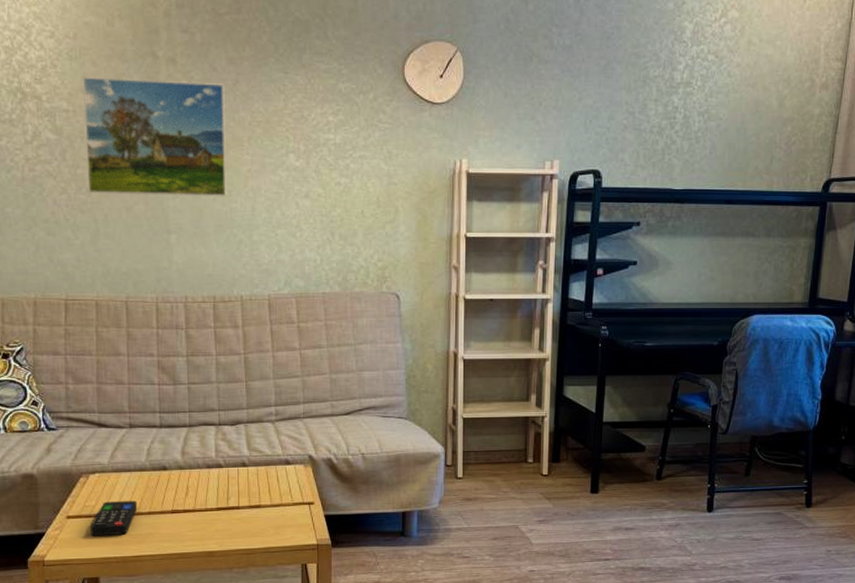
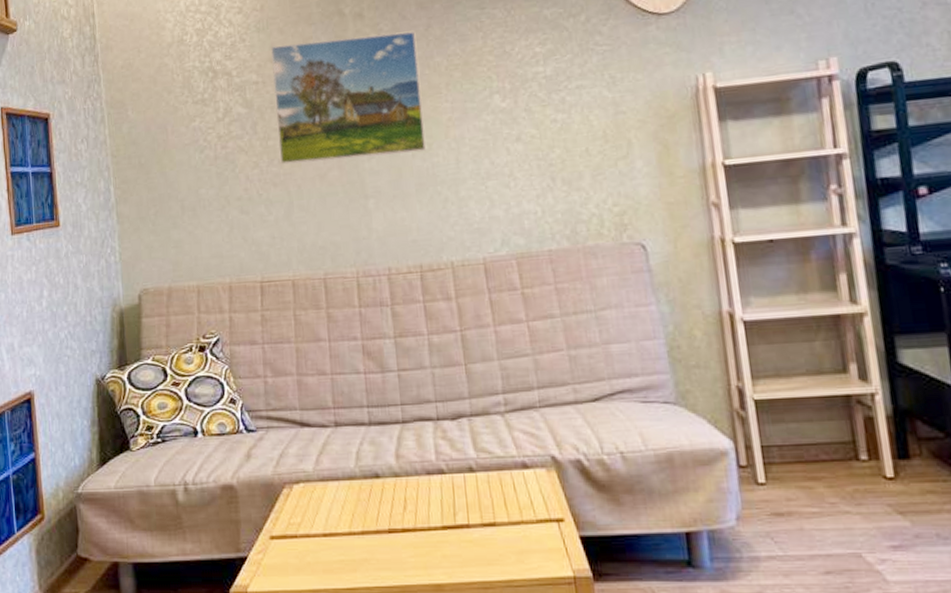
remote control: present [91,501,138,537] -> none [297,517,349,562]

